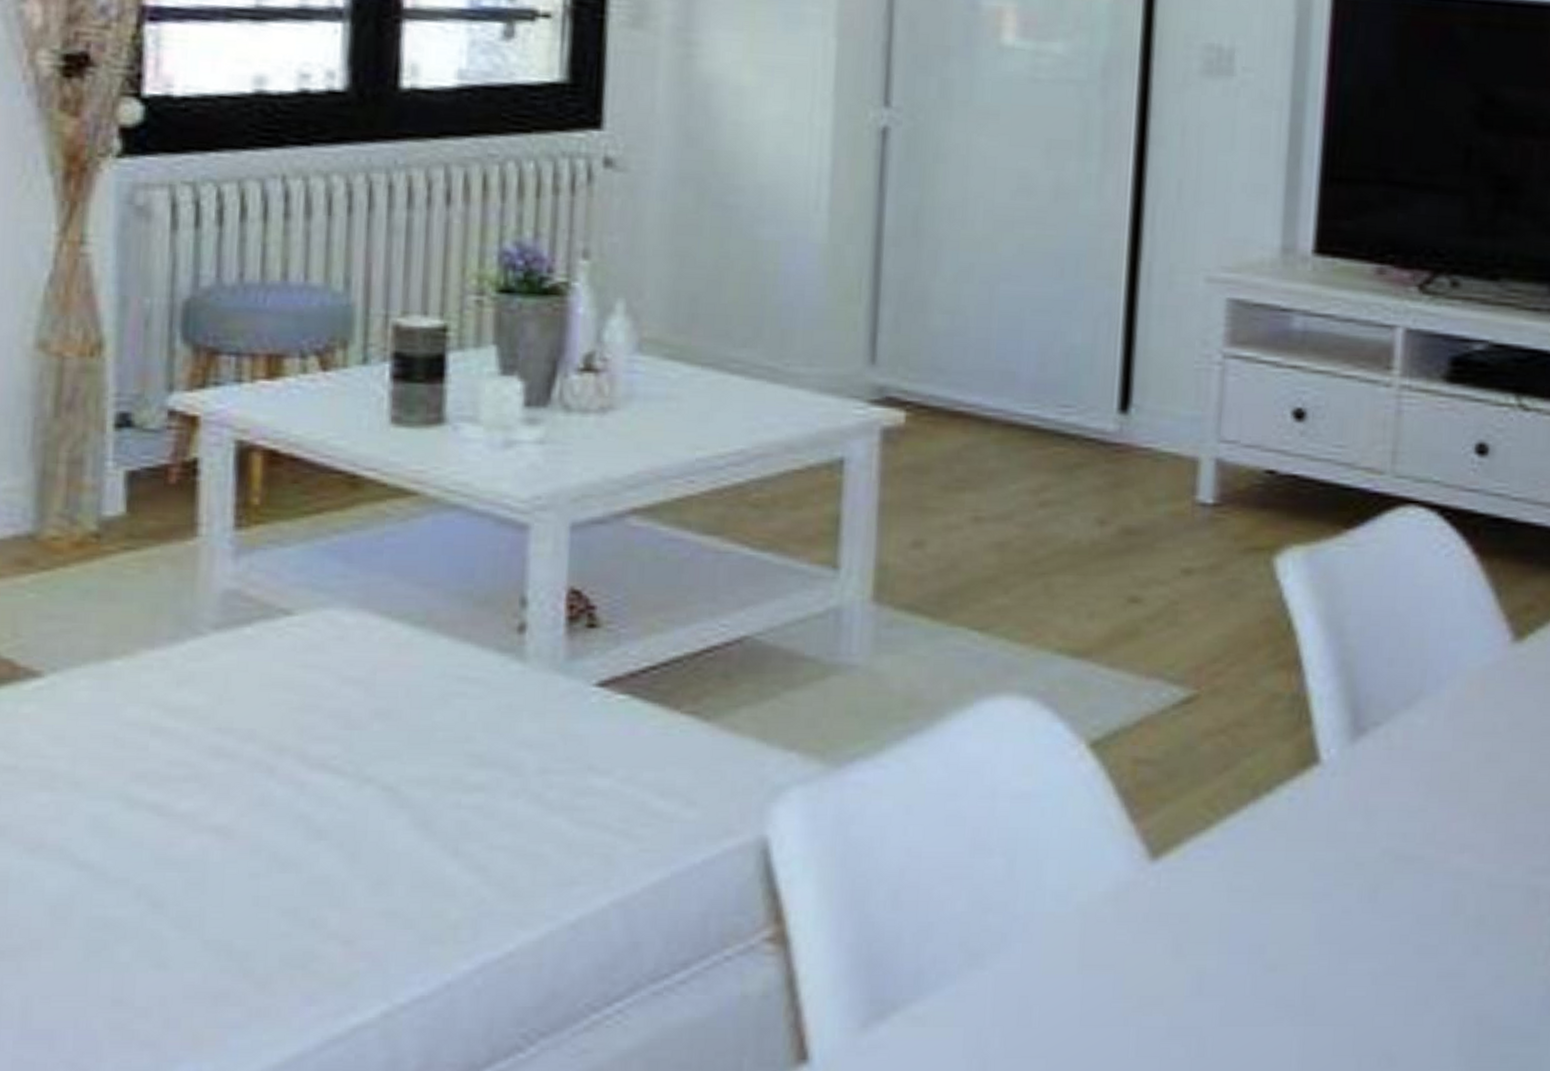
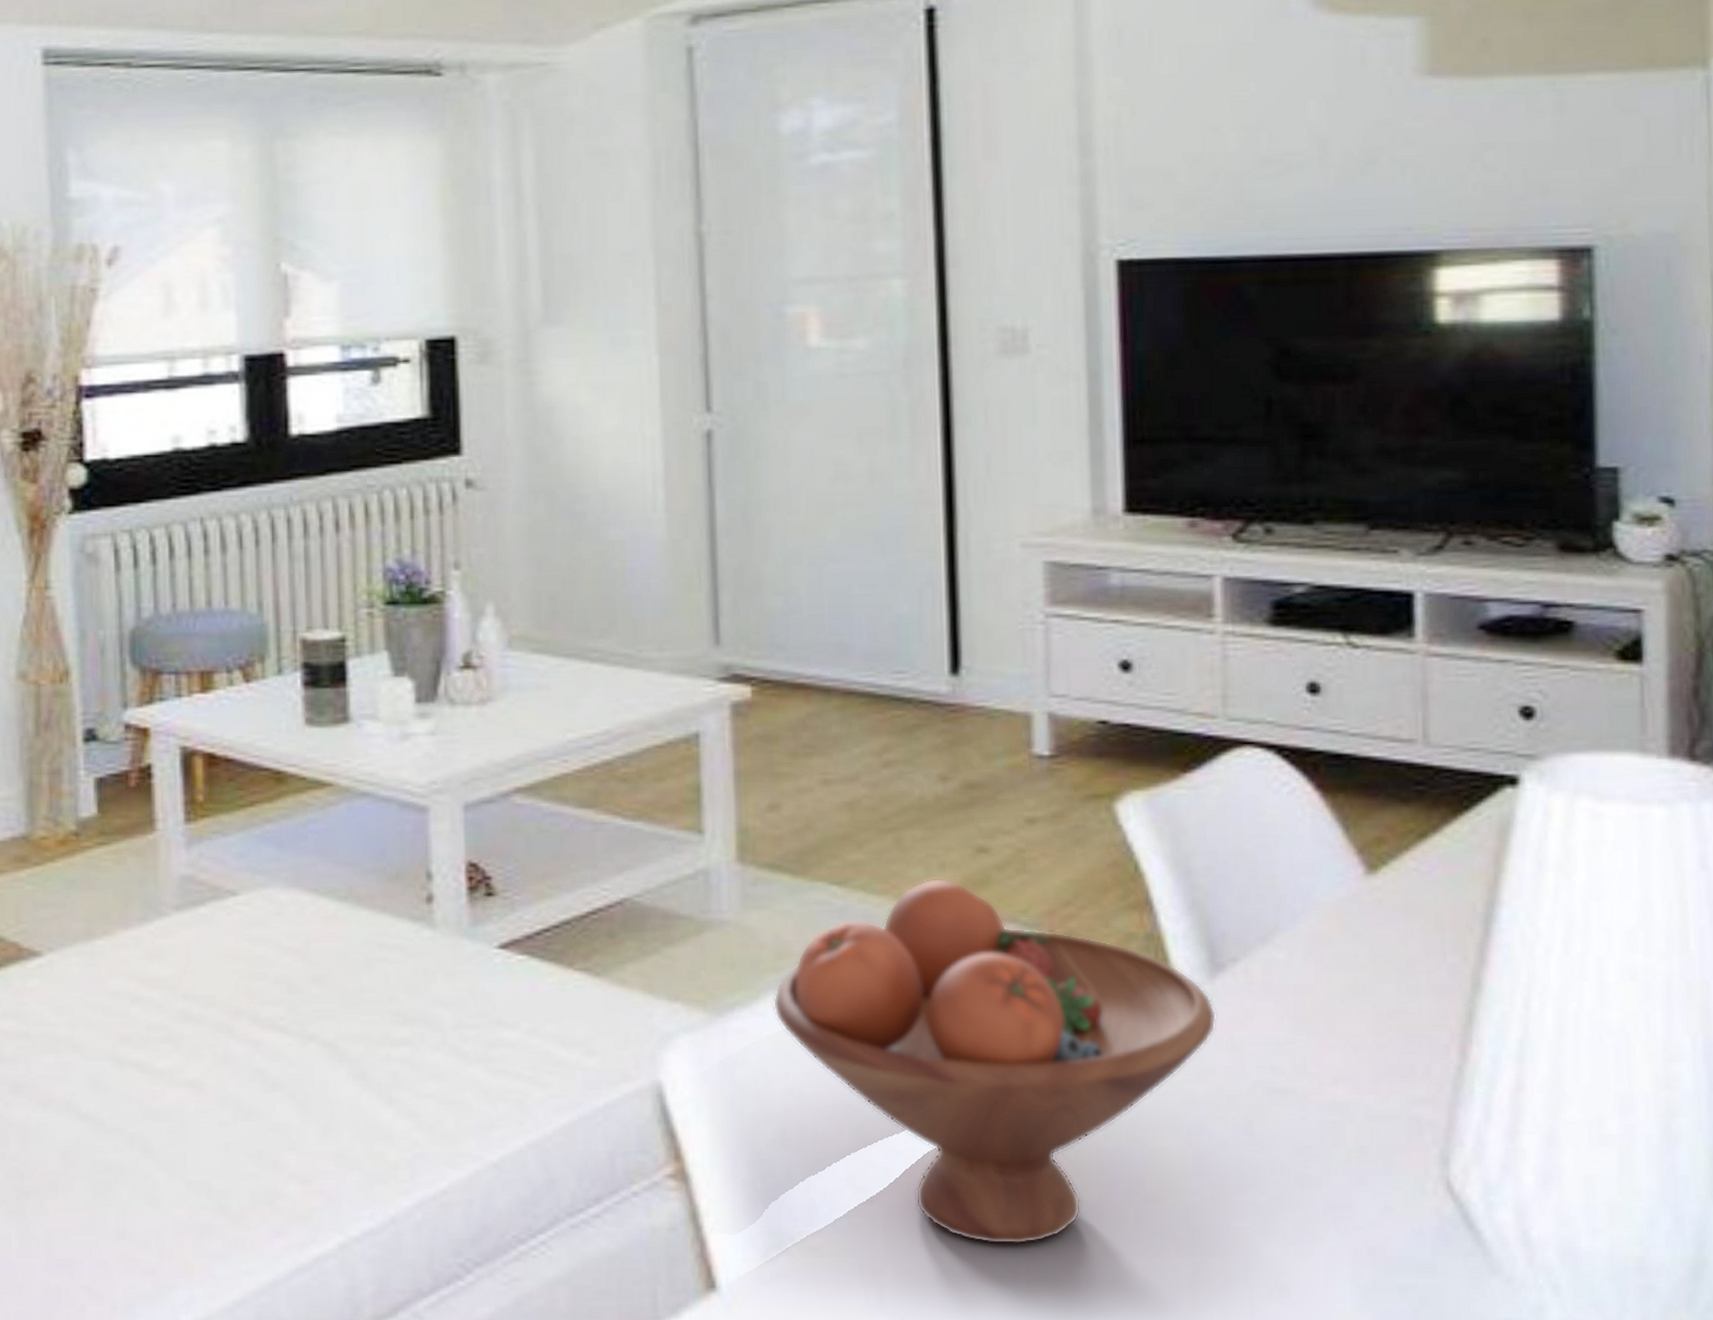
fruit bowl: none [897,627,1354,1014] -> present [772,878,1217,1245]

